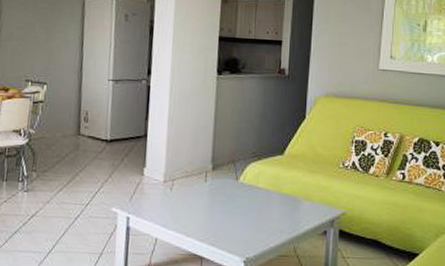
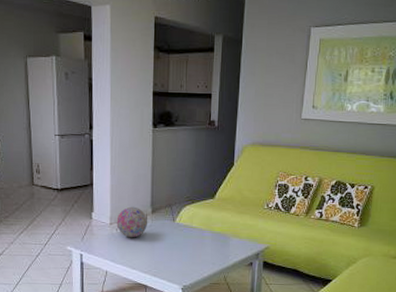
decorative ball: none [171,162,208,199] -> present [116,206,148,238]

